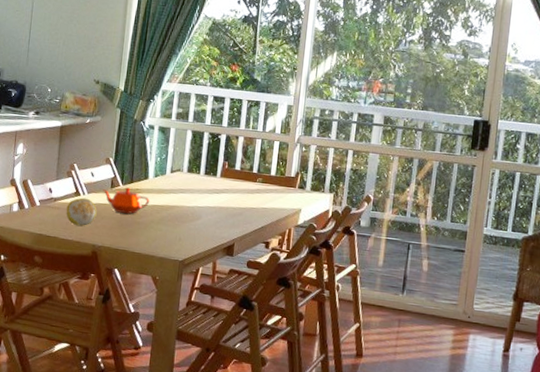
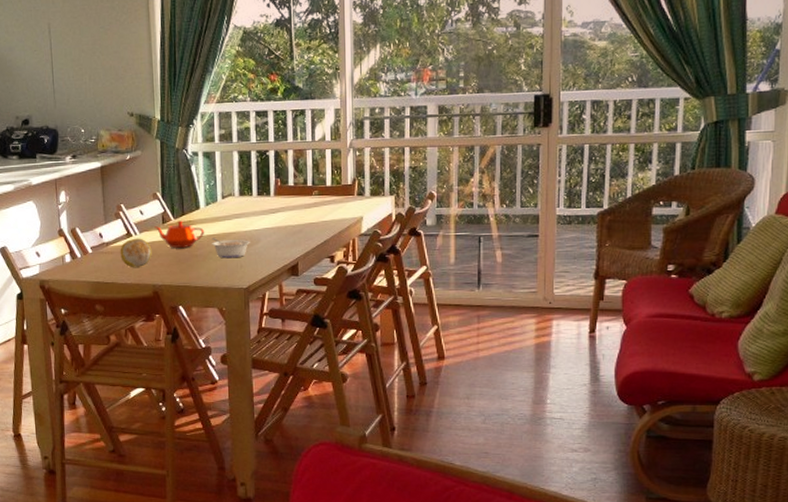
legume: none [155,207,191,231] -> present [212,237,250,259]

